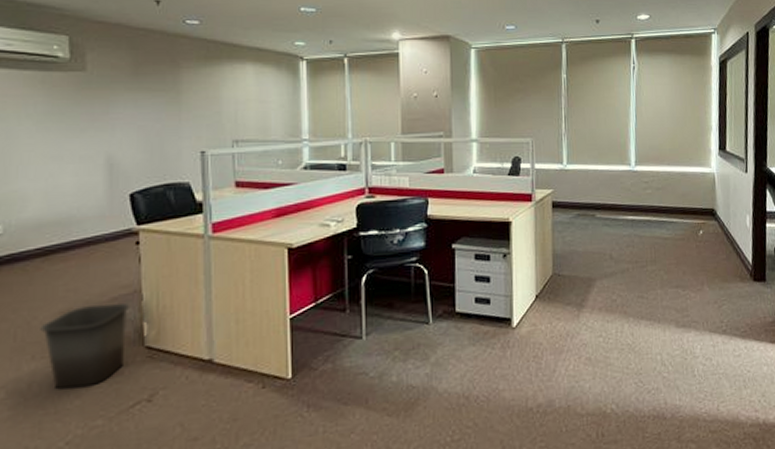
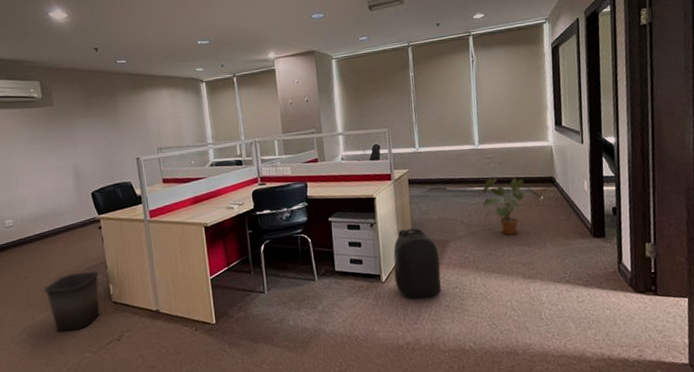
backpack: none [528,261,583,349] -> present [393,227,442,298]
house plant: none [635,206,702,275] -> present [482,178,543,235]

